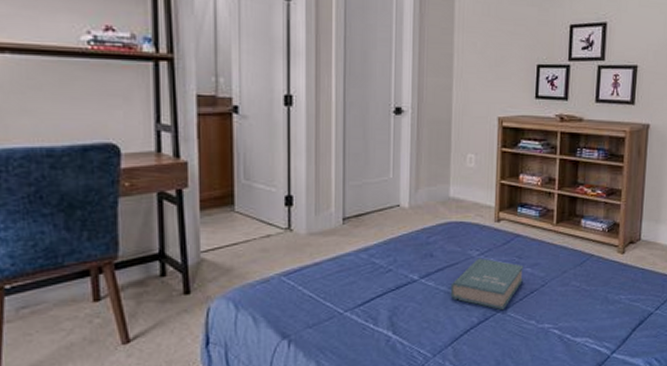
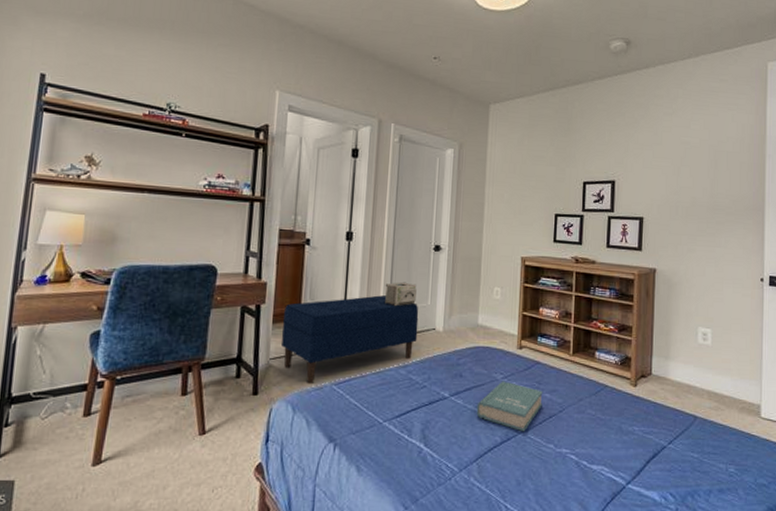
bench: none [214,170,380,276] -> present [282,295,419,383]
decorative box: none [336,153,375,183] -> present [384,282,417,307]

